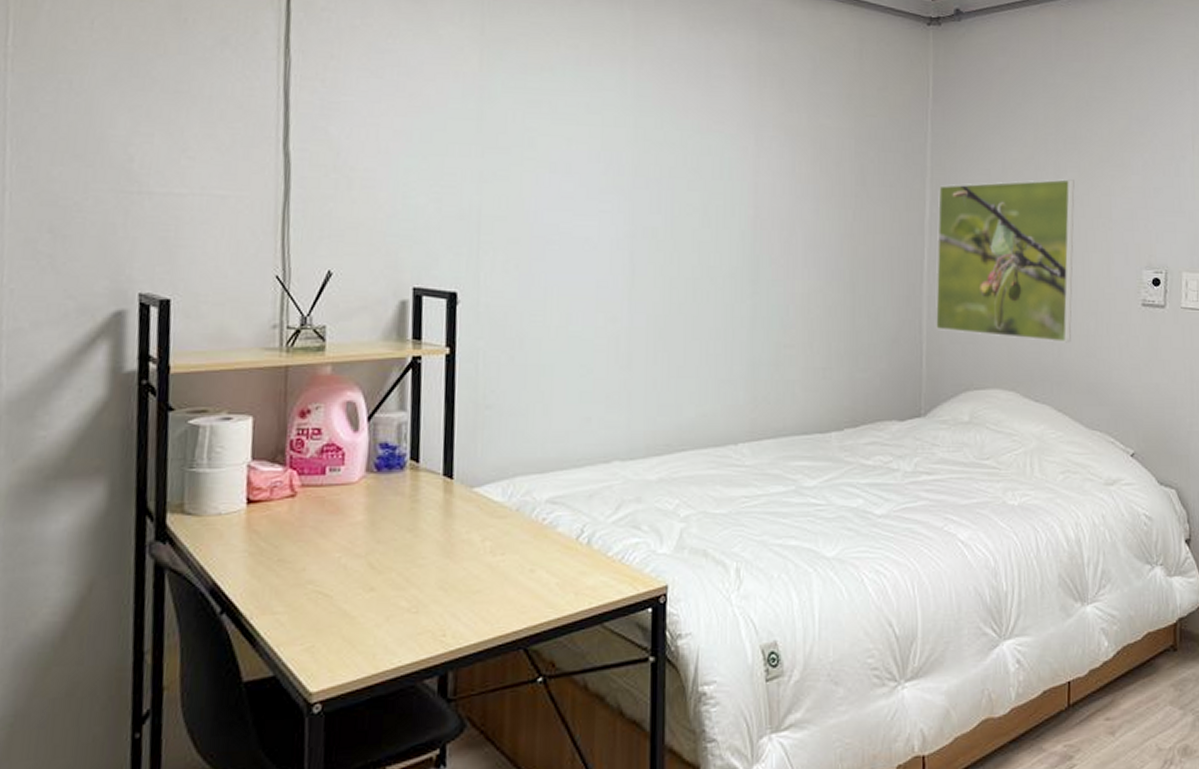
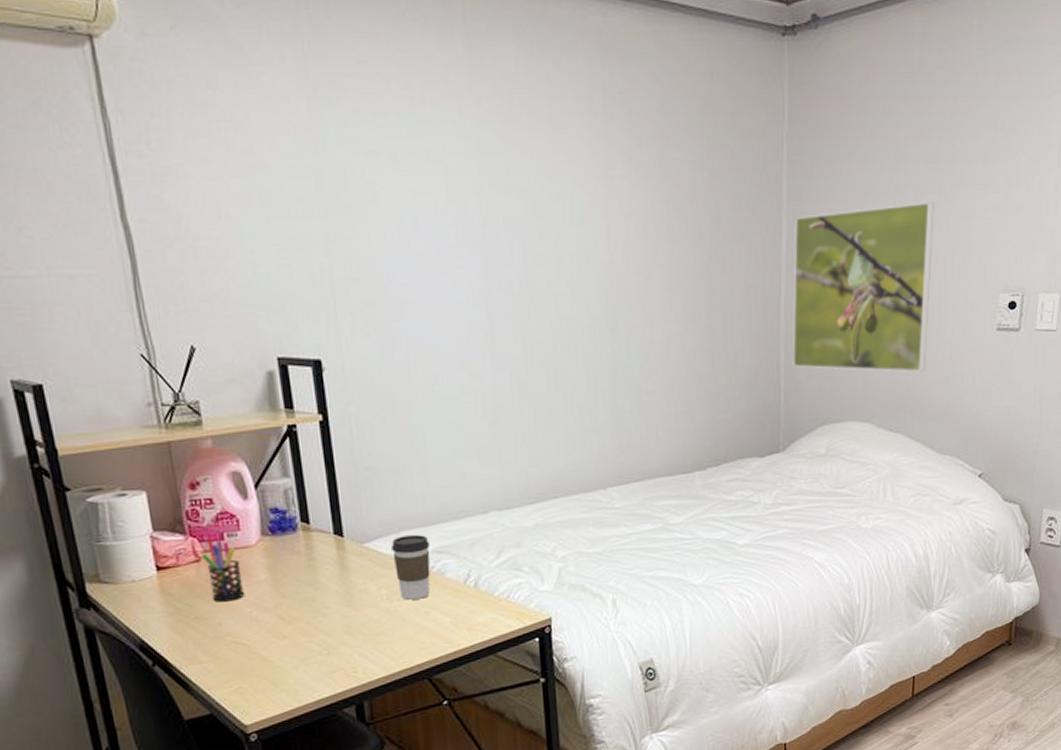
pen holder: none [297,472,338,544] -> present [201,538,245,602]
coffee cup: none [503,482,544,555] -> present [392,535,430,600]

